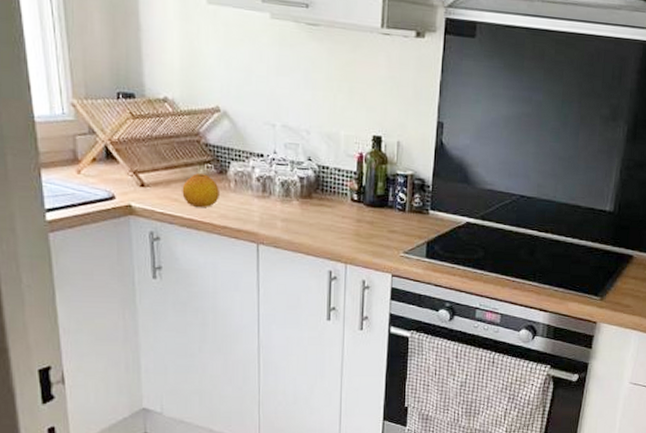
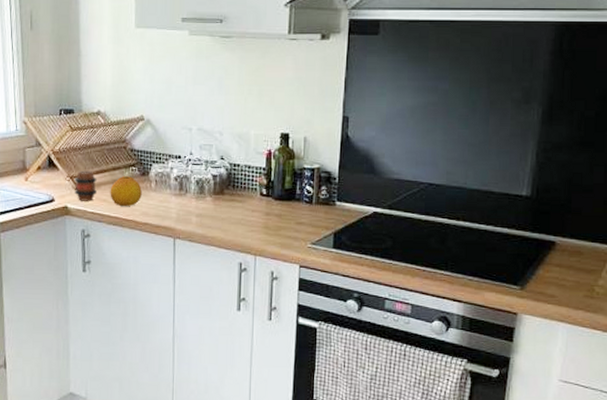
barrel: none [138,165,166,200] -> present [74,170,97,201]

